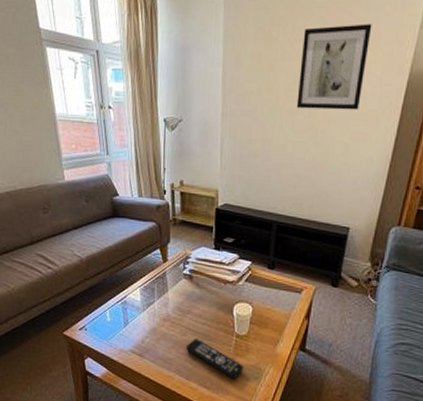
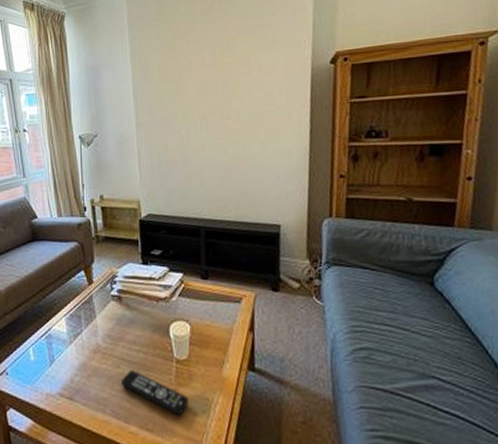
wall art: present [296,24,372,110] -> none [205,29,270,112]

